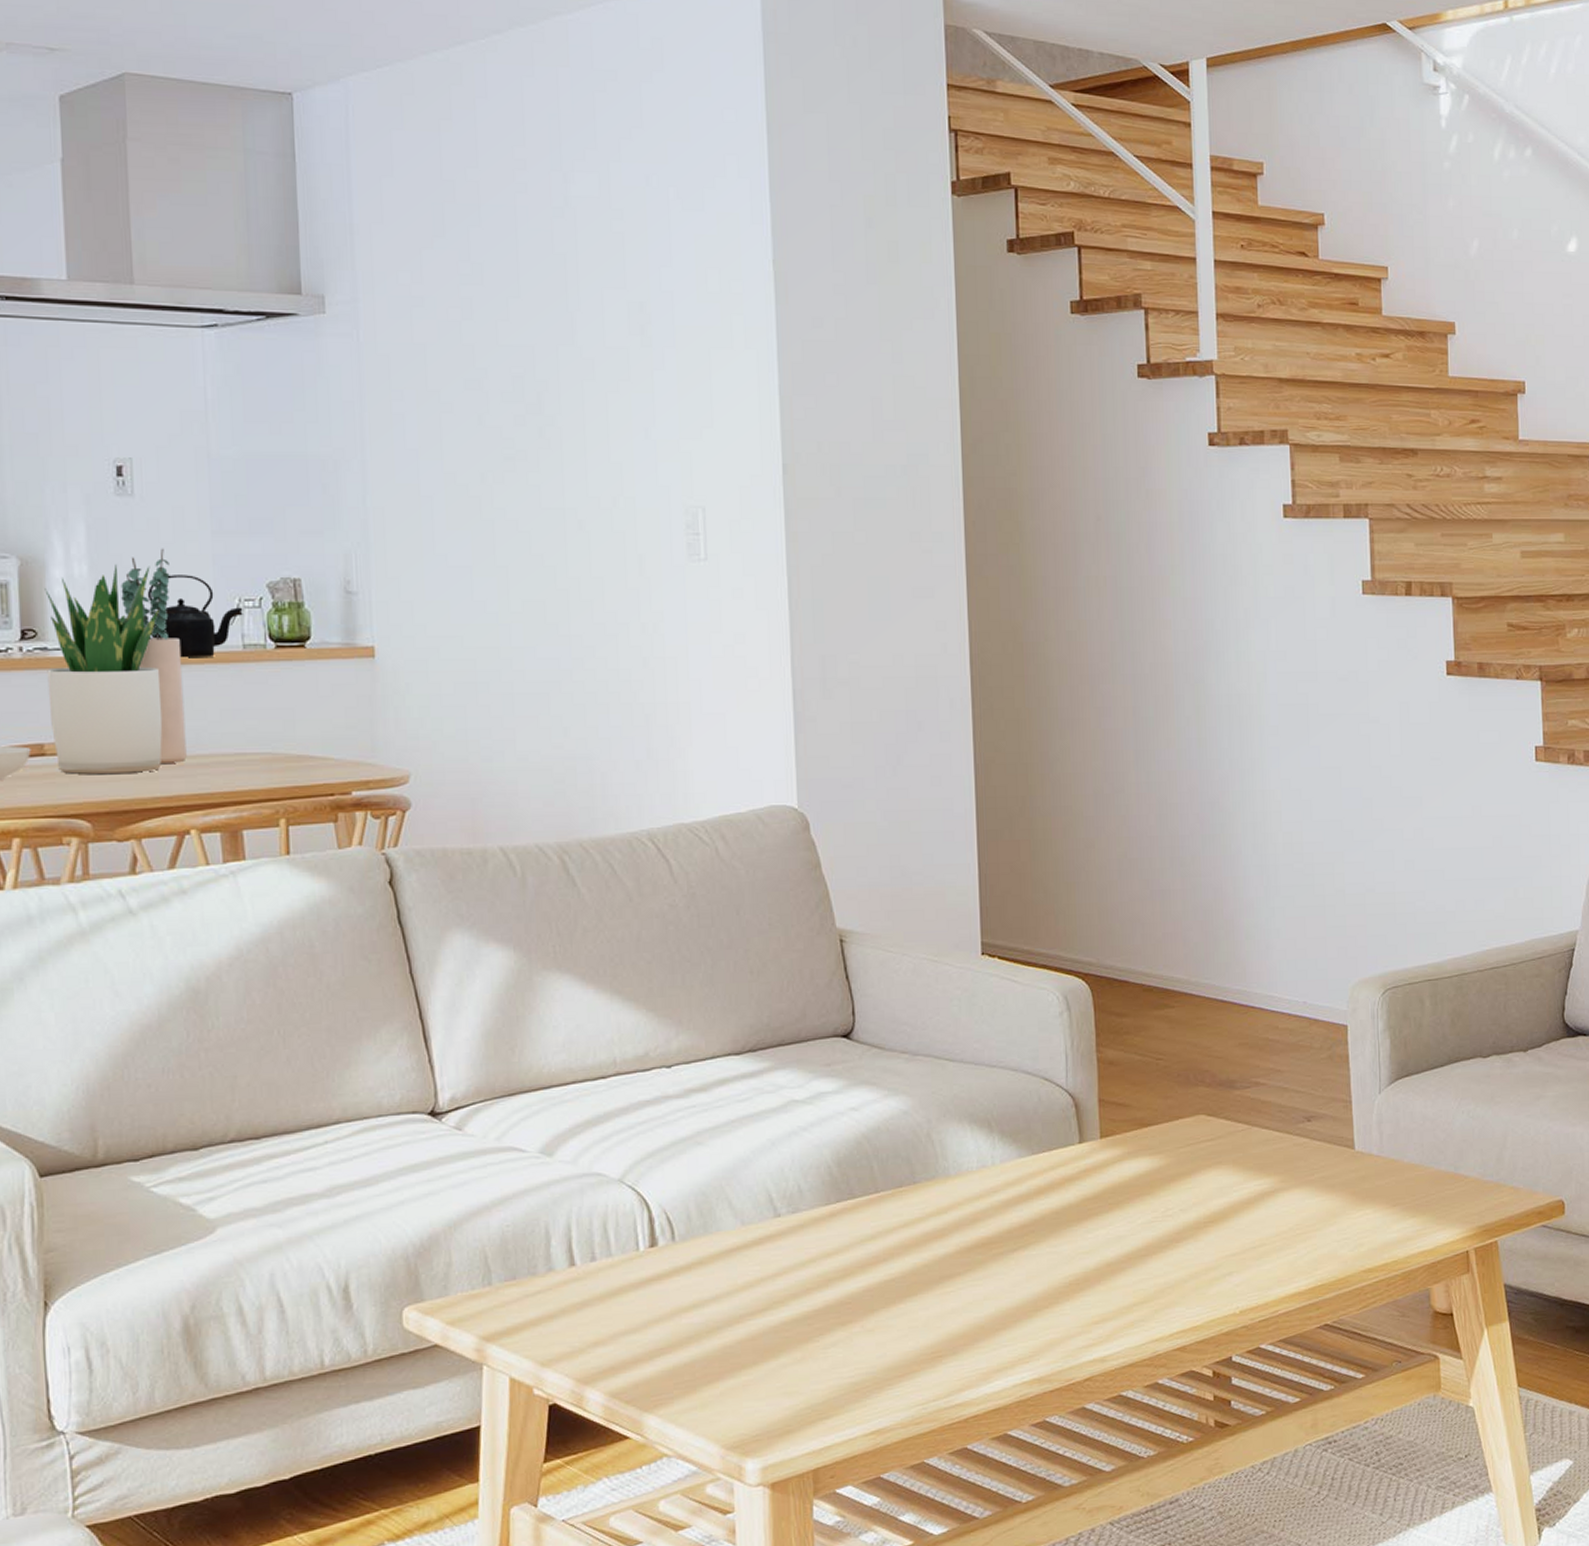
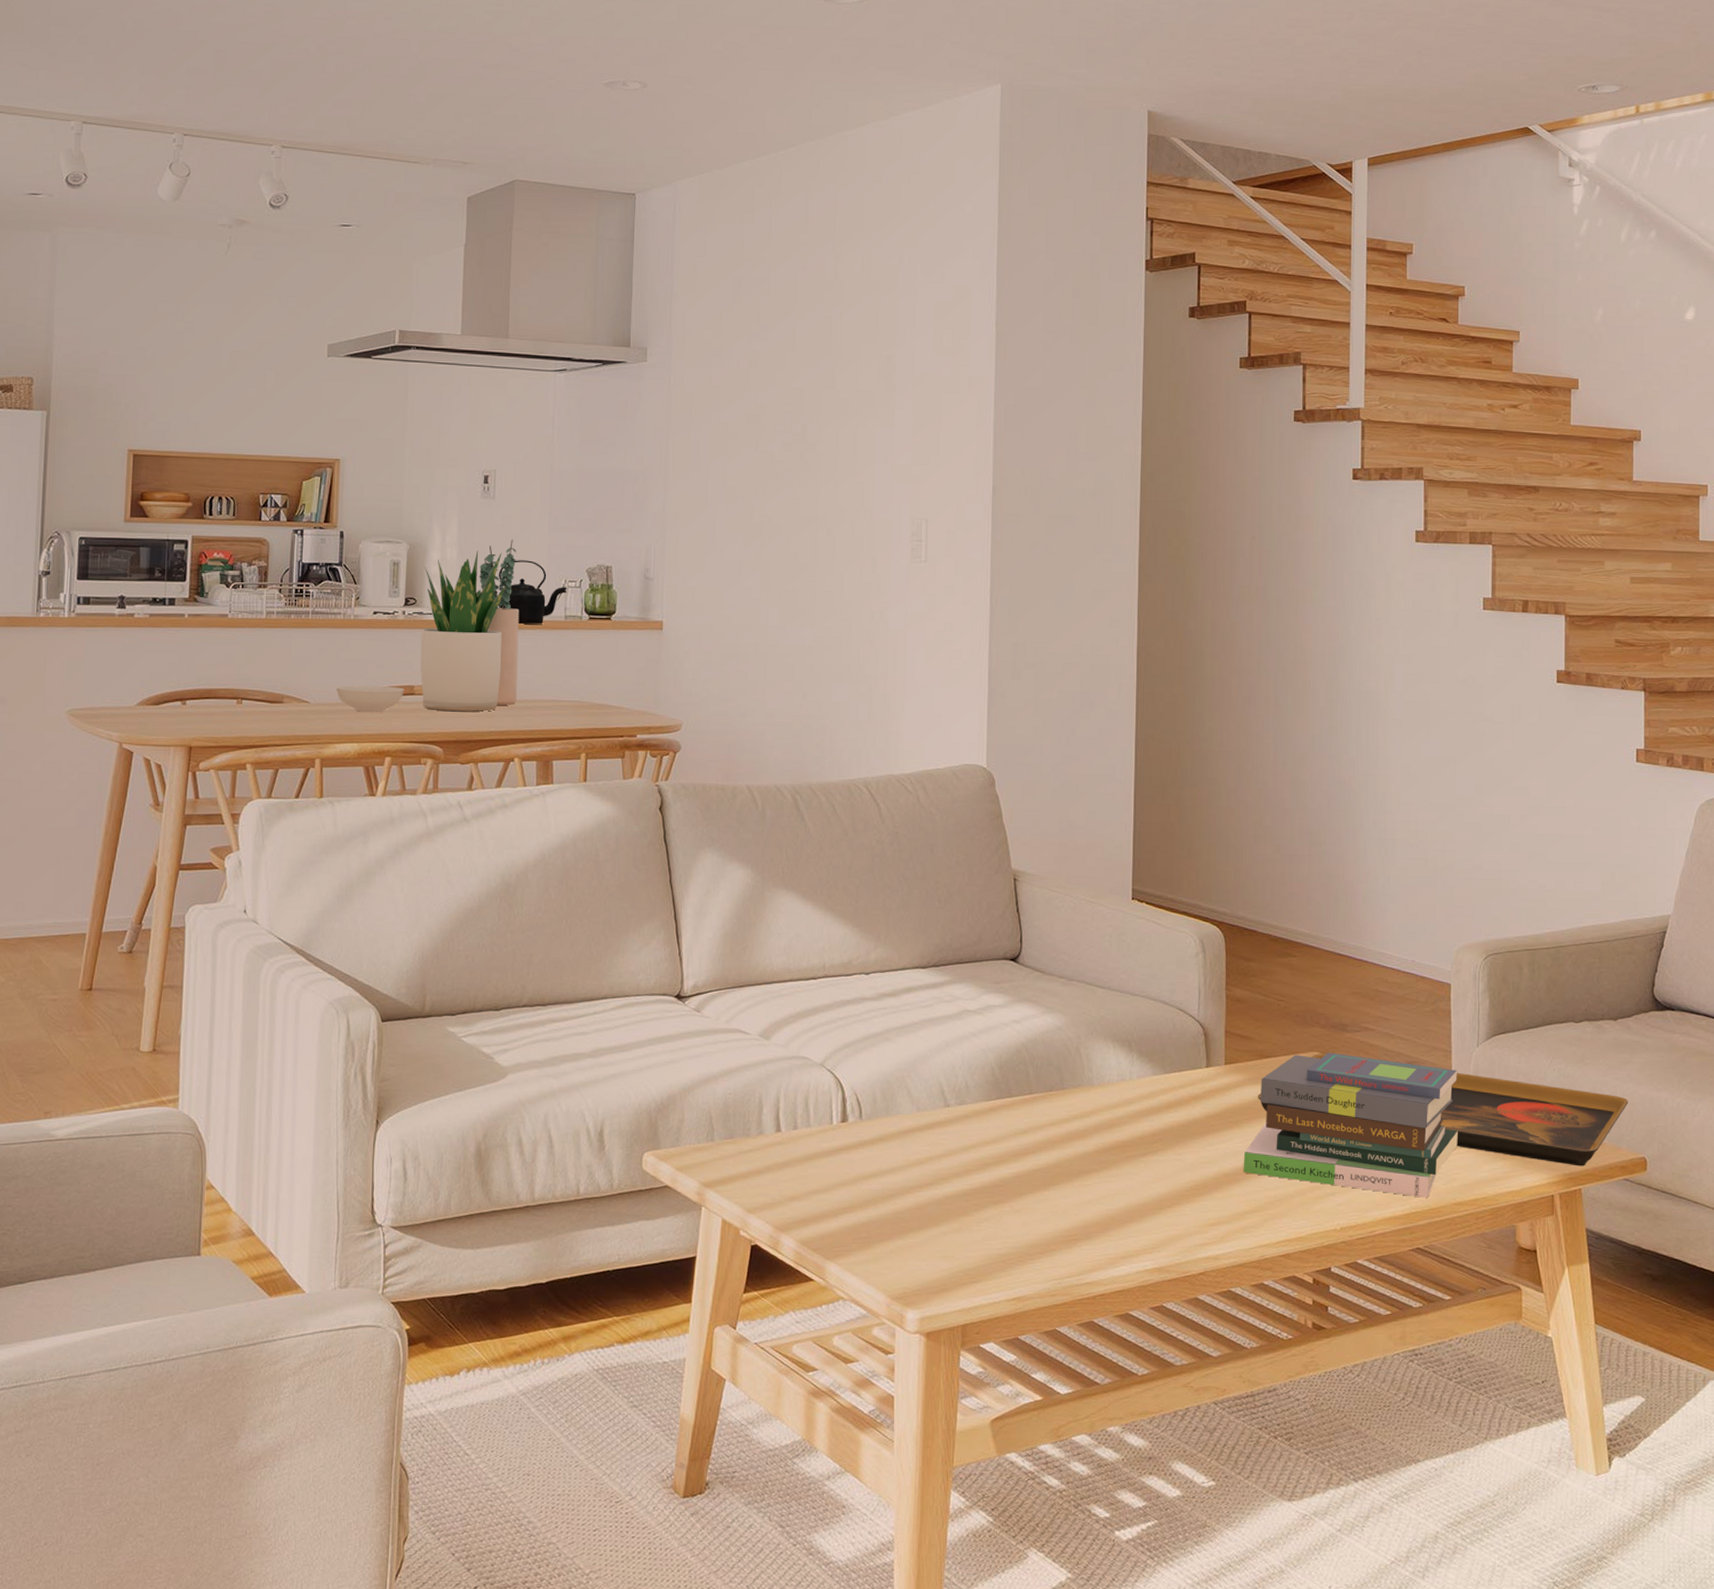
books: none [1127,1113,1363,1268] -> present [1243,1052,1458,1198]
decorative tray: none [1139,1115,1543,1217] -> present [1257,1053,1629,1167]

